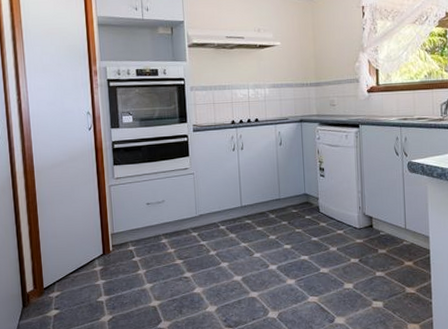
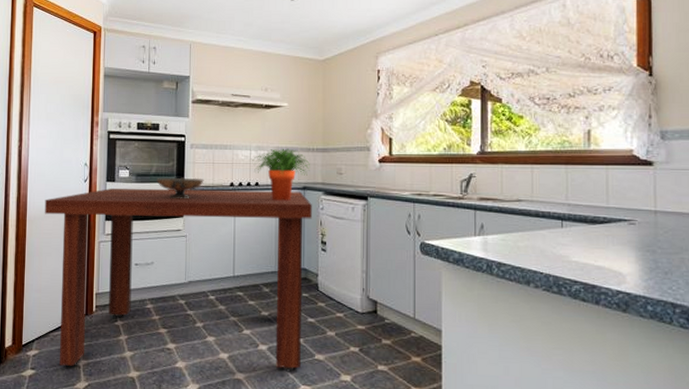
dining table: none [50,124,310,304] -> present [44,187,312,372]
decorative bowl: none [160,118,206,140] -> present [157,177,204,199]
potted plant: none [250,85,305,134] -> present [252,148,310,201]

